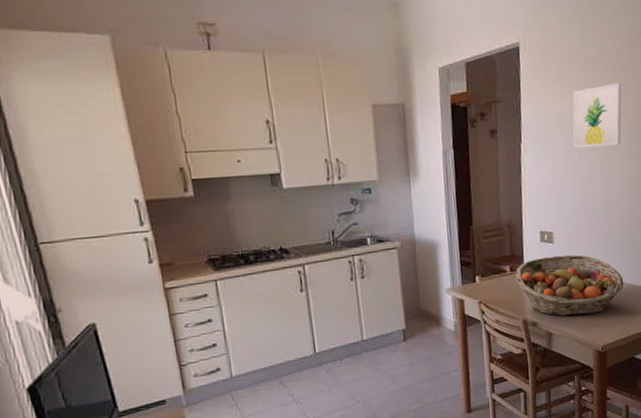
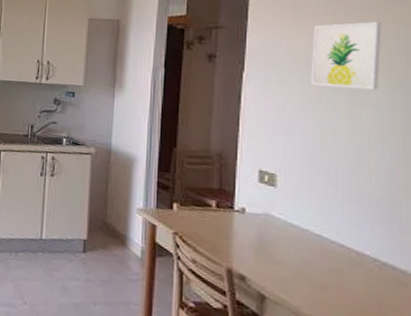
fruit basket: present [515,254,624,317] -> none [222,200,377,289]

